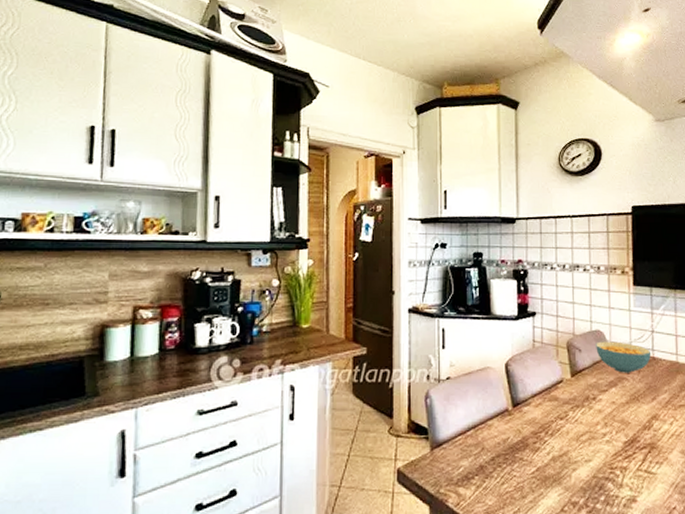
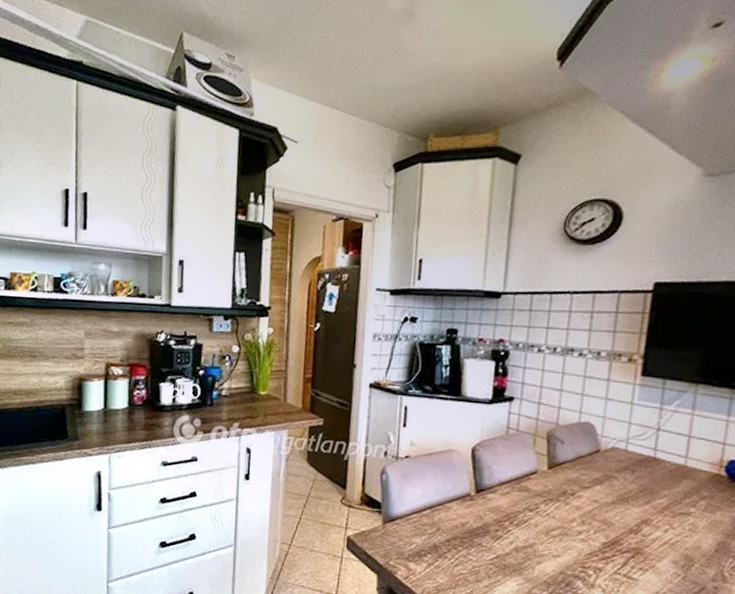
cereal bowl: present [596,341,652,373] -> none [582,434,653,472]

